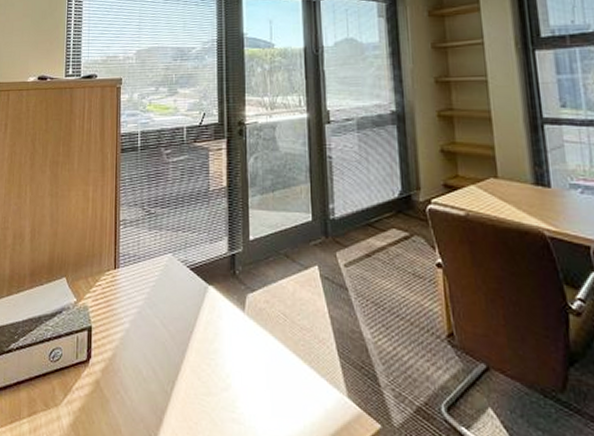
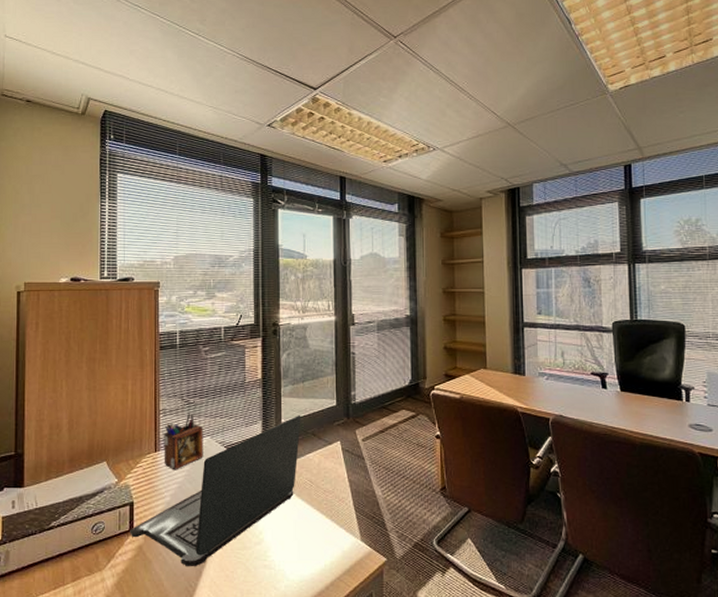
laptop: none [87,230,272,412] -> present [130,414,301,566]
desk organizer: none [123,226,165,292] -> present [164,414,203,471]

